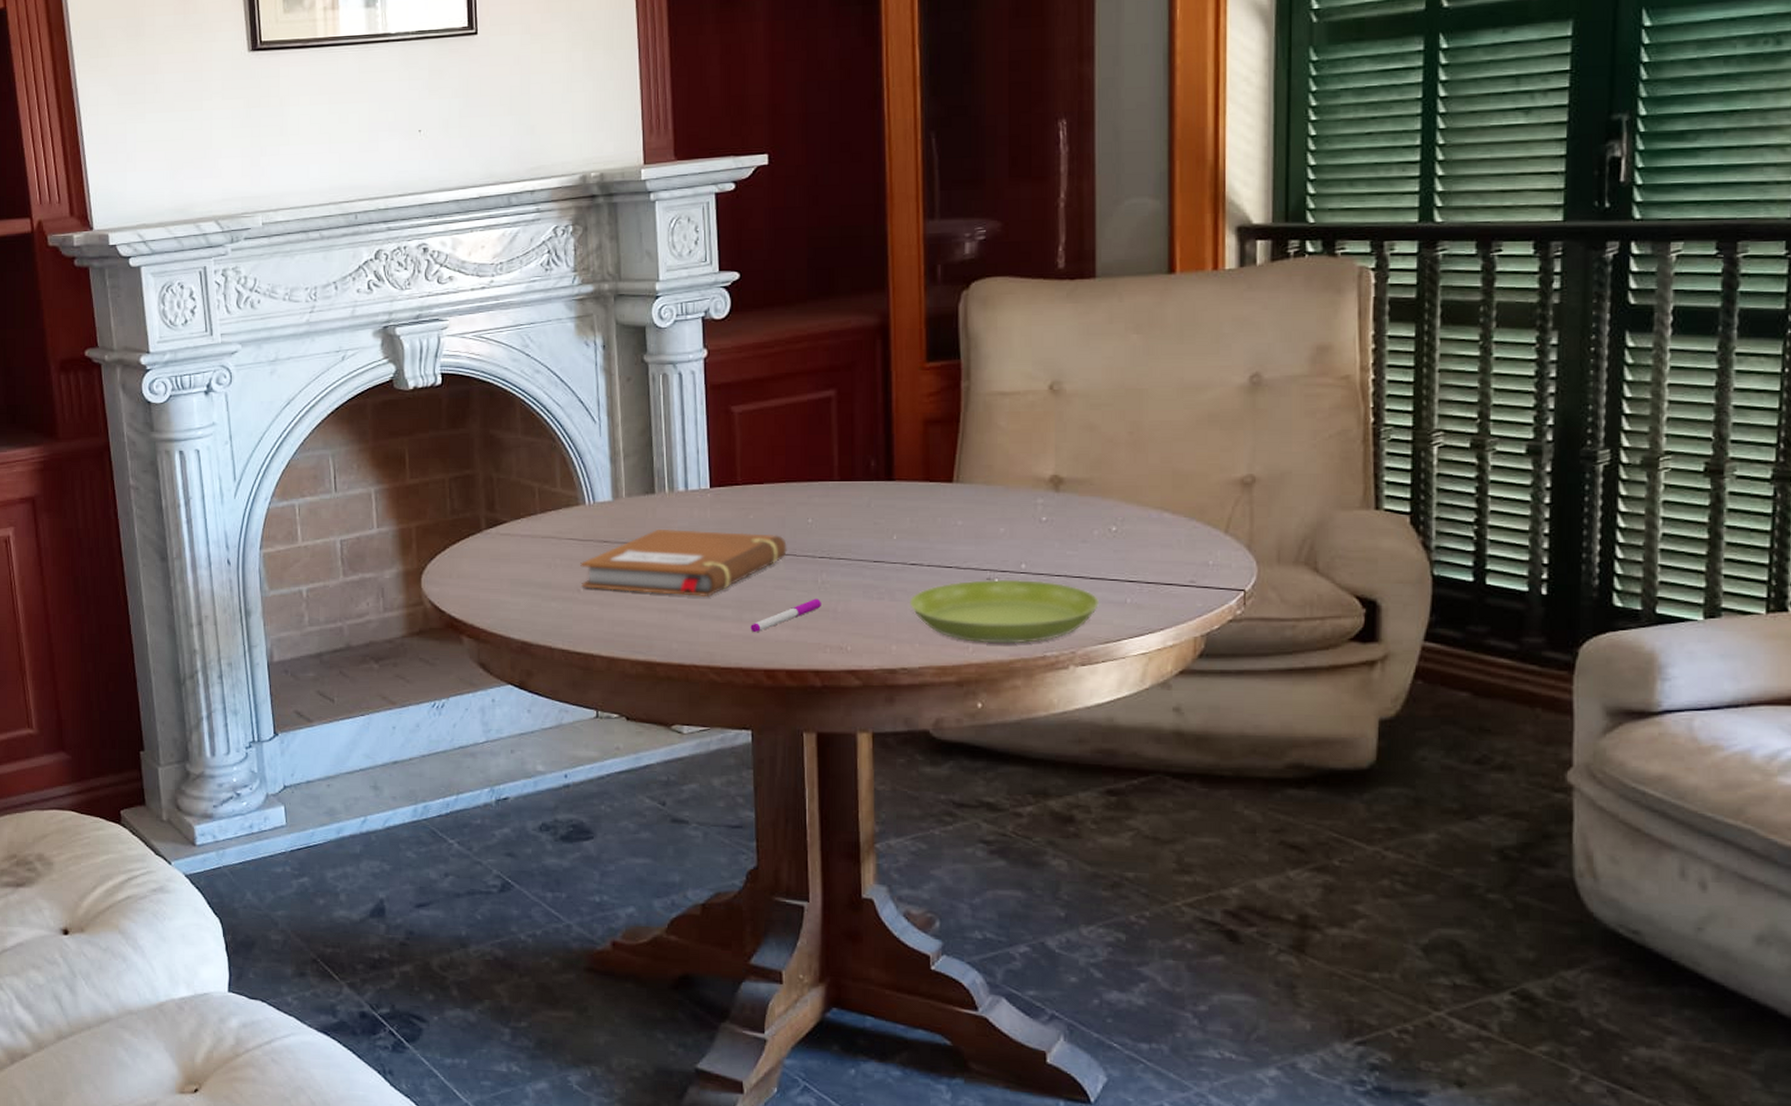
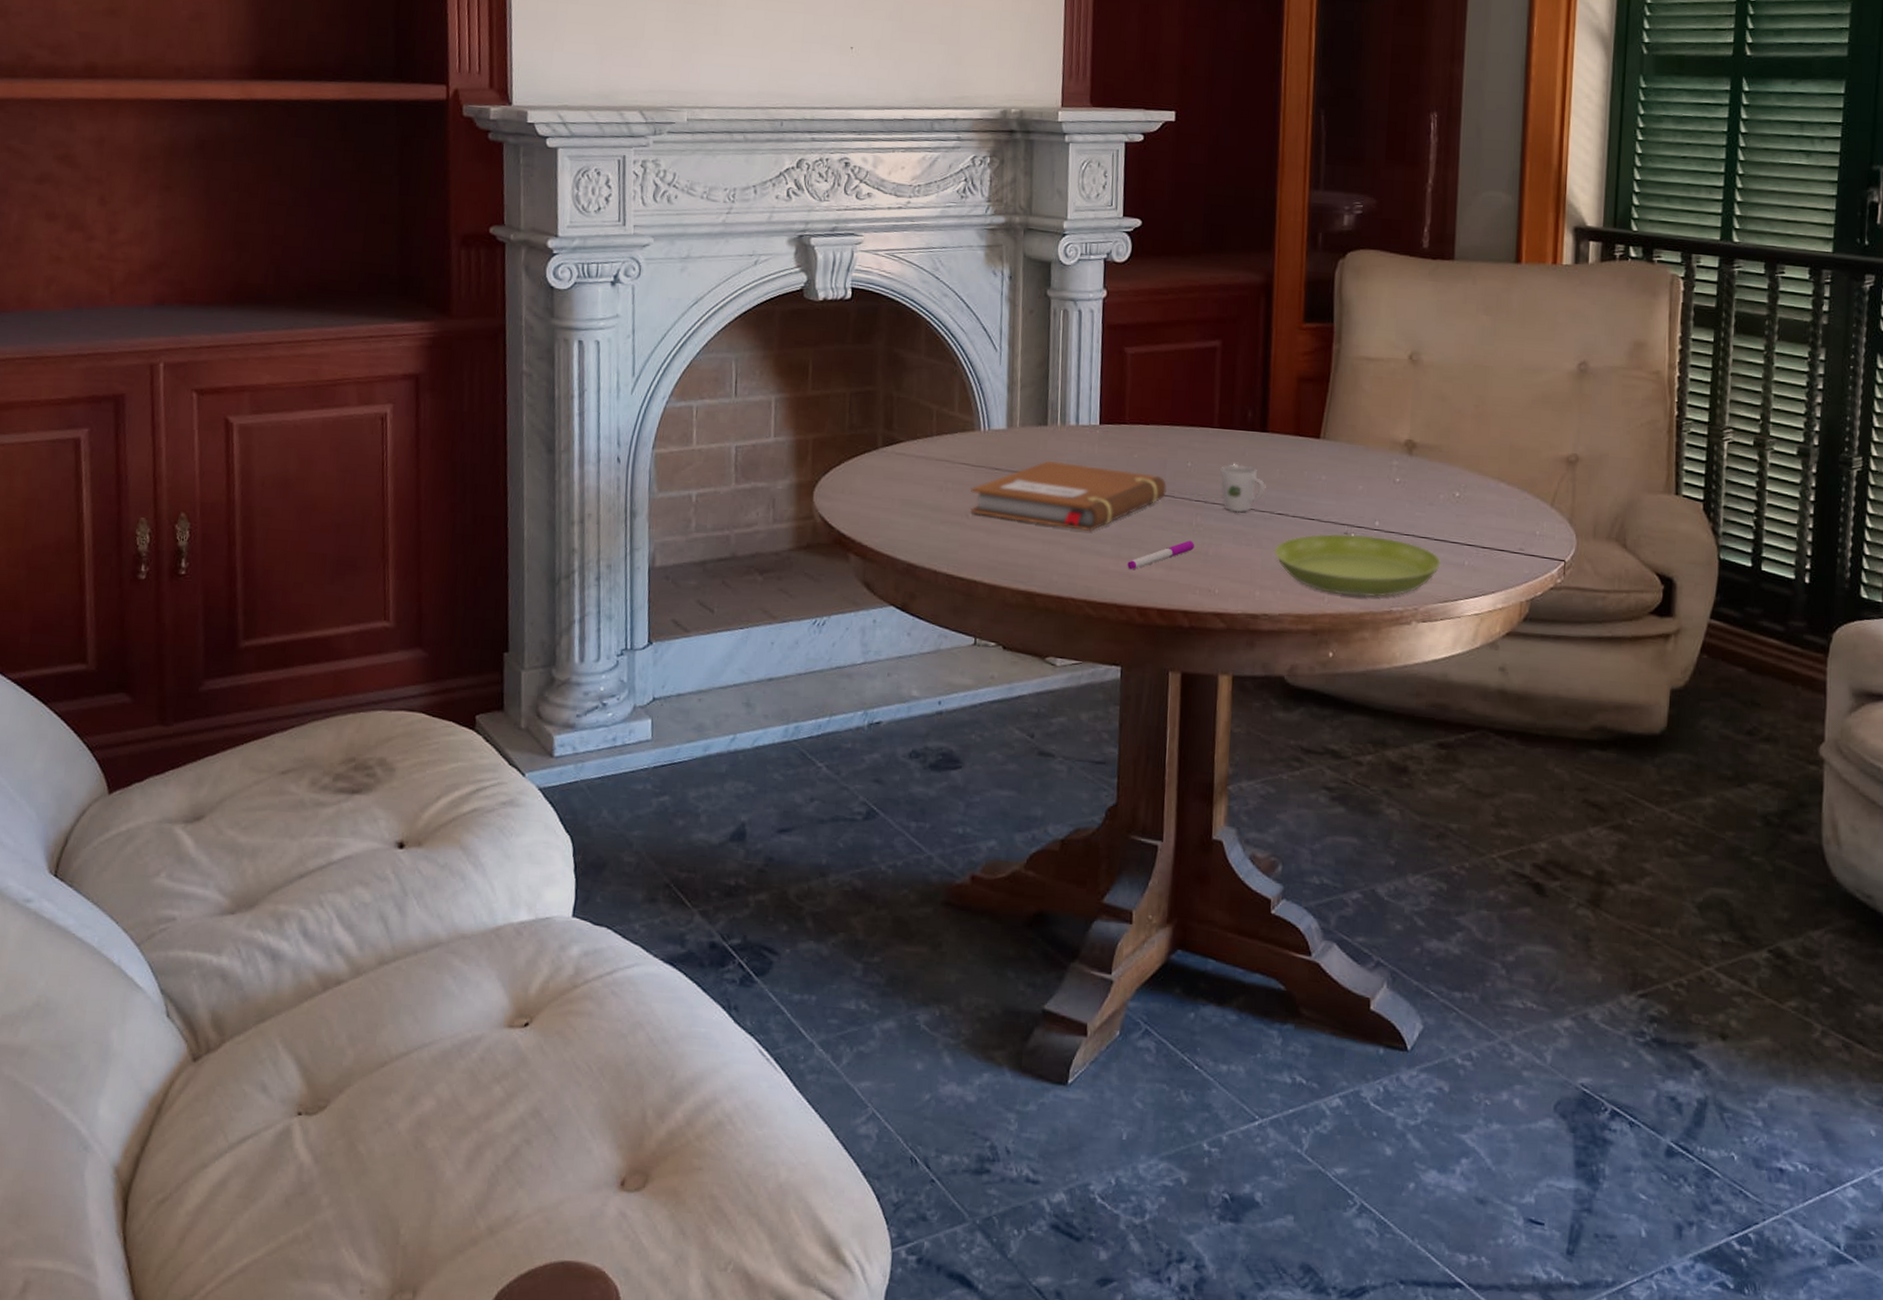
cup: none [845,515,895,566] -> present [1220,463,1265,513]

